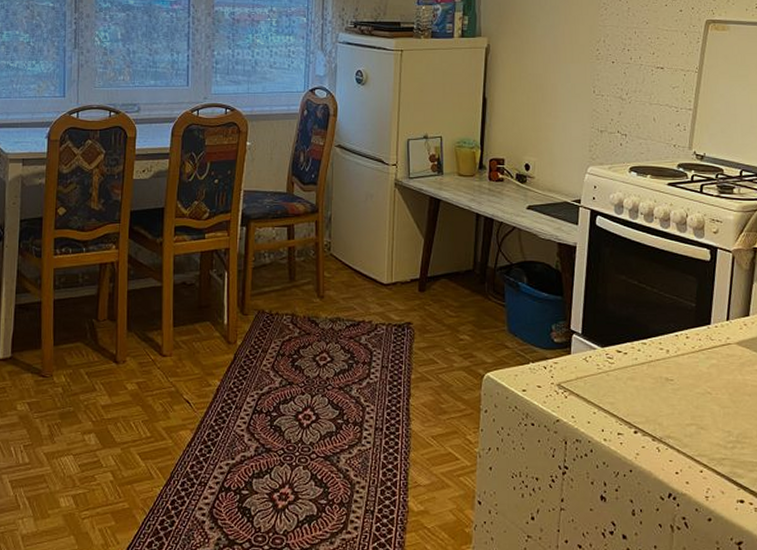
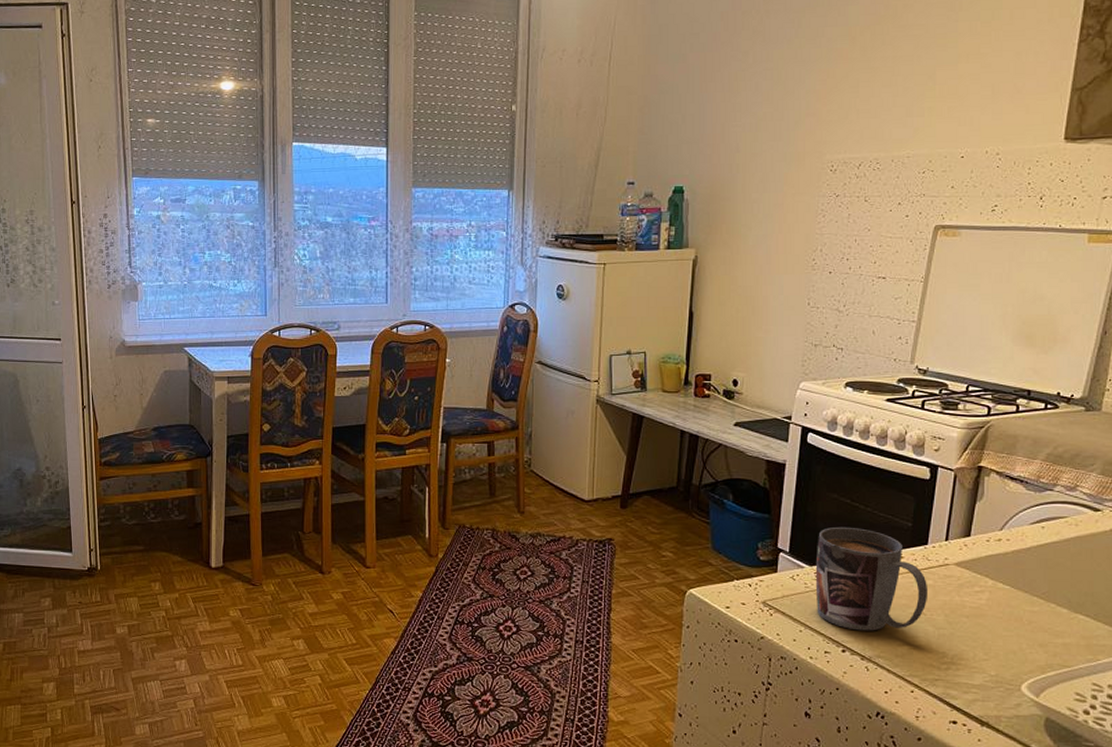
mug: none [607,308,713,411] -> present [815,526,929,631]

